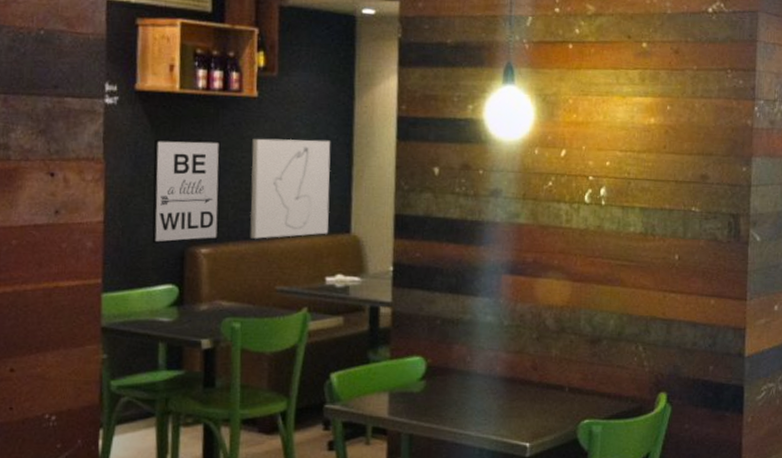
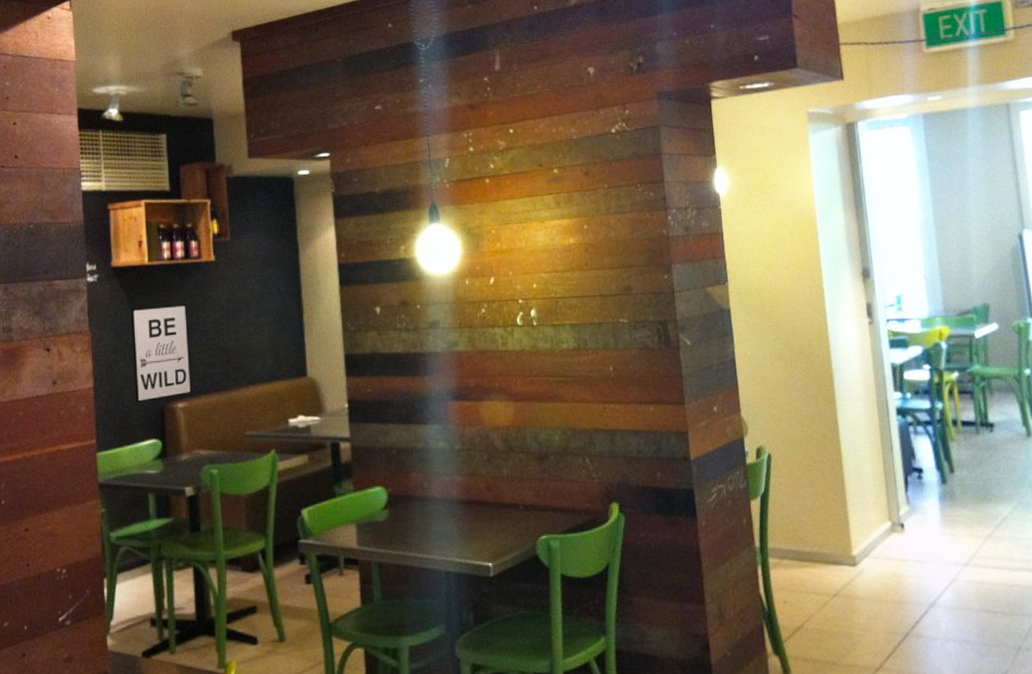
wall art: present [250,138,331,239] -> none [214,293,287,390]

